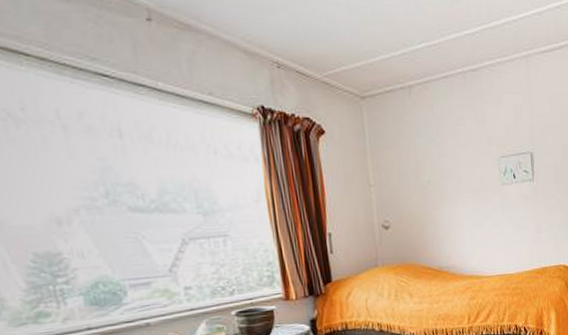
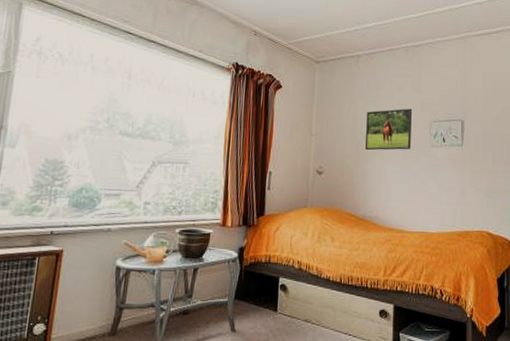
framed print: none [429,144,481,197] -> present [365,108,412,151]

